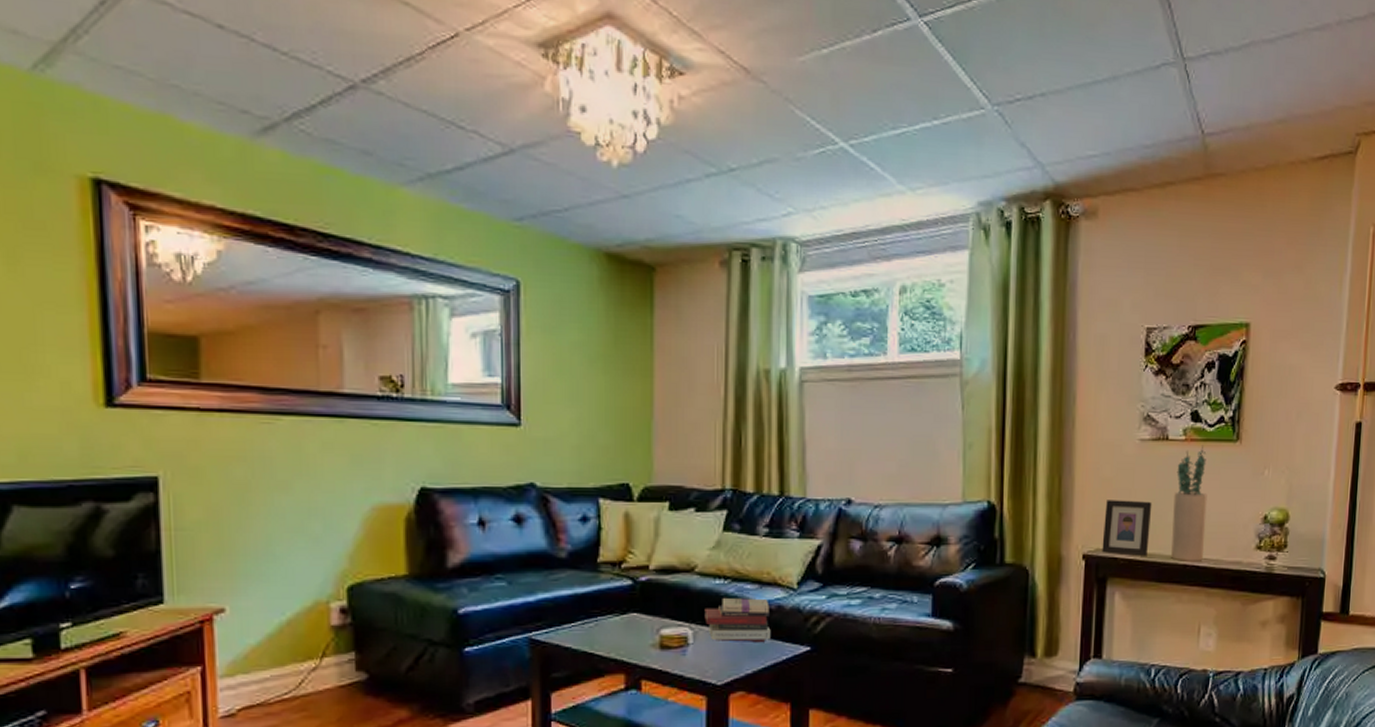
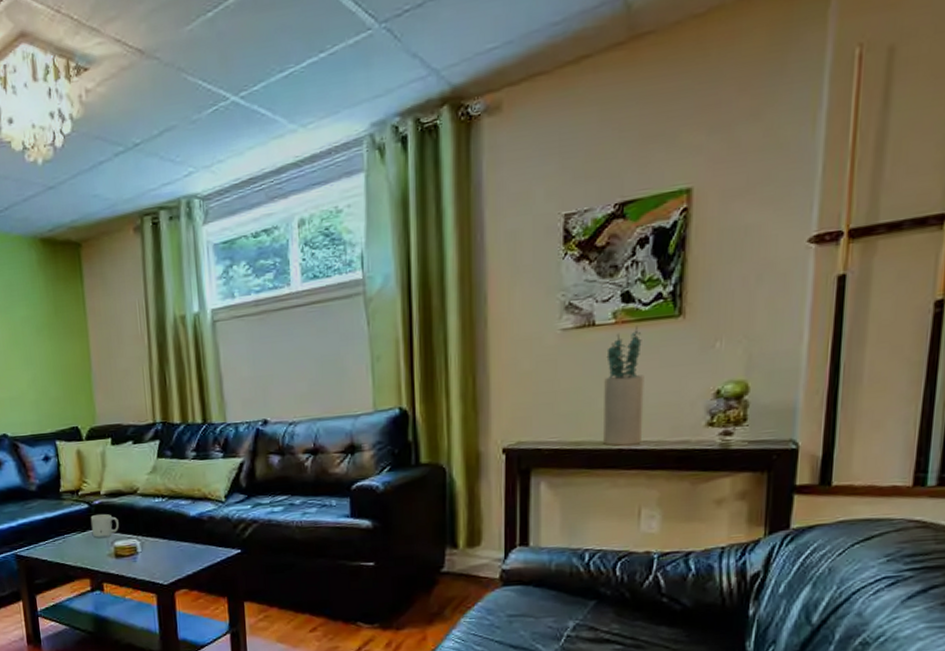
mug: none [633,594,668,624] -> present [90,514,119,539]
books: present [704,598,771,642] -> none [148,511,206,549]
picture frame: present [1102,500,1152,556] -> none [523,390,579,446]

